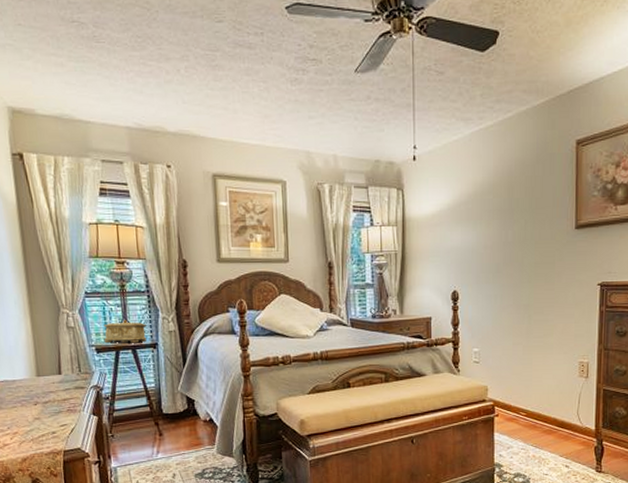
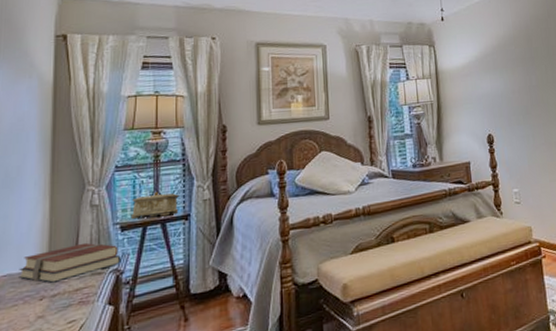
books: none [13,360,100,391] -> present [19,242,121,283]

